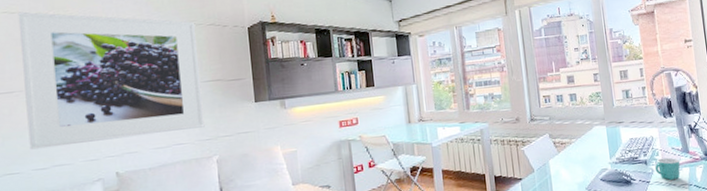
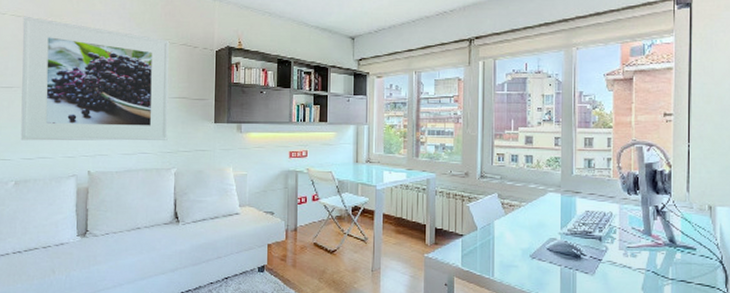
mug: present [654,157,681,180] -> none [609,237,640,261]

